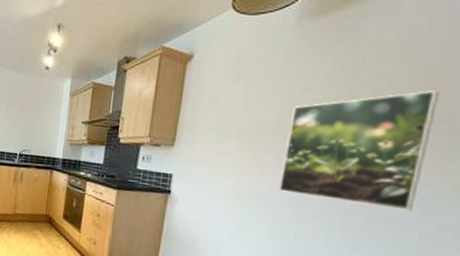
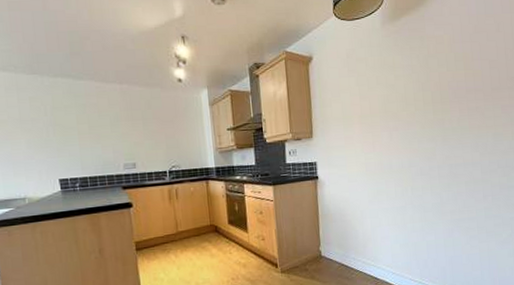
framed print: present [278,90,439,211] -> none [392,70,475,160]

